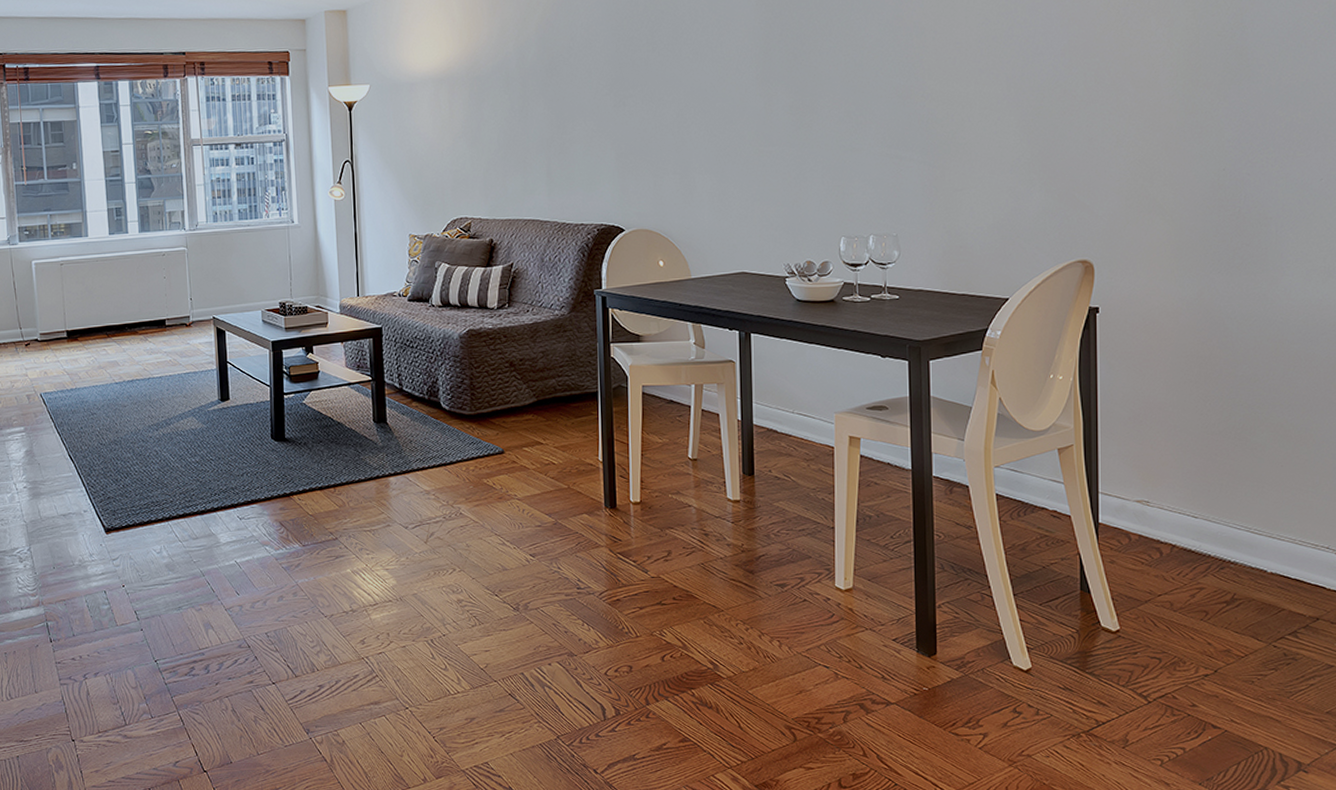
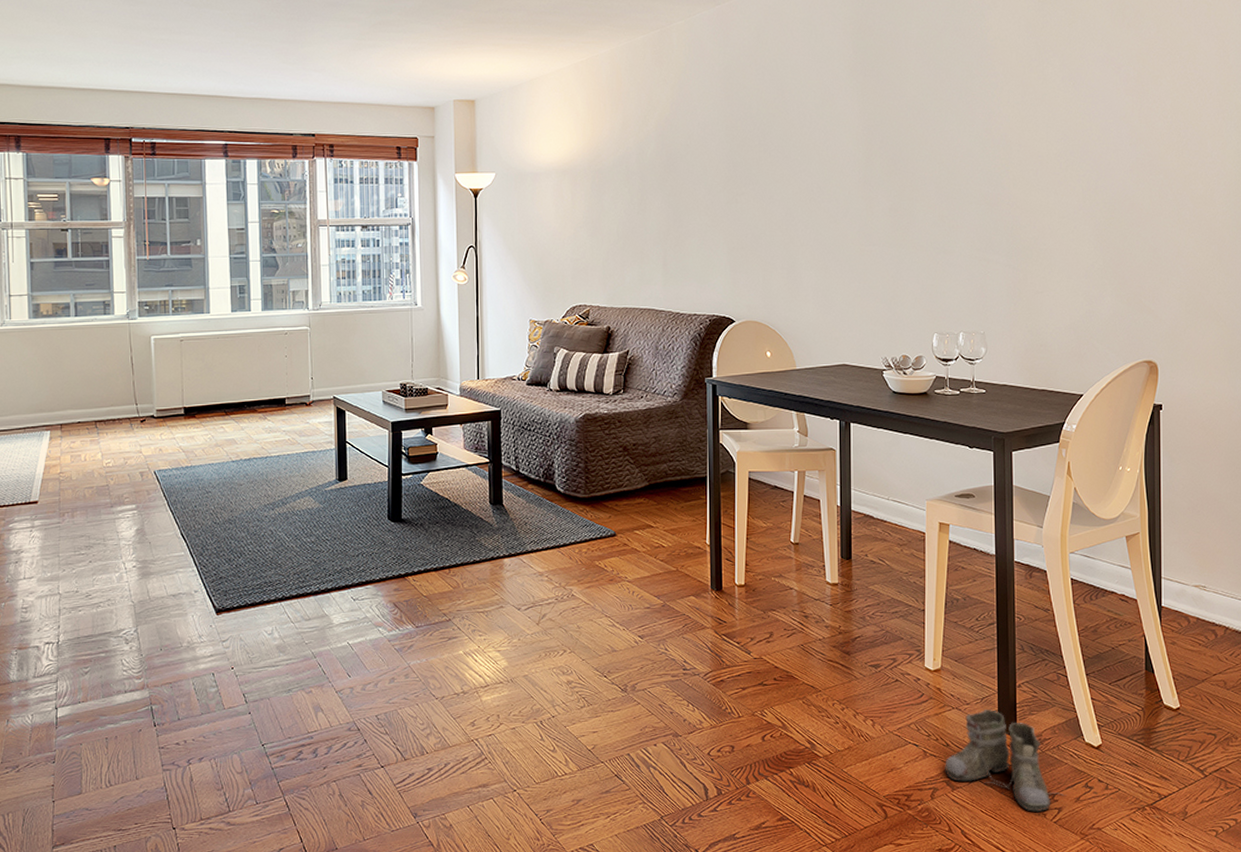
boots: none [858,631,992,738] -> present [945,710,1066,813]

